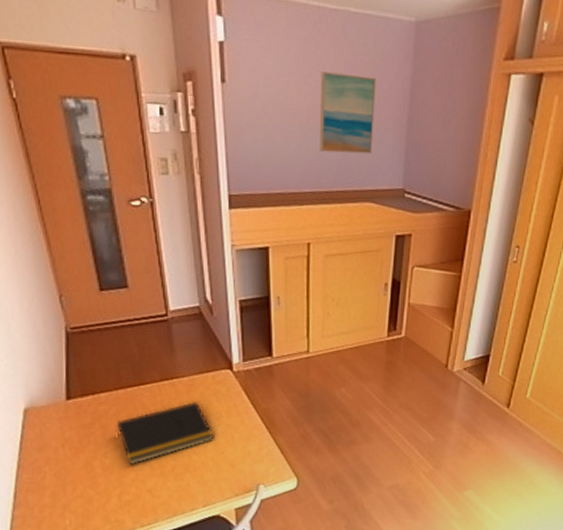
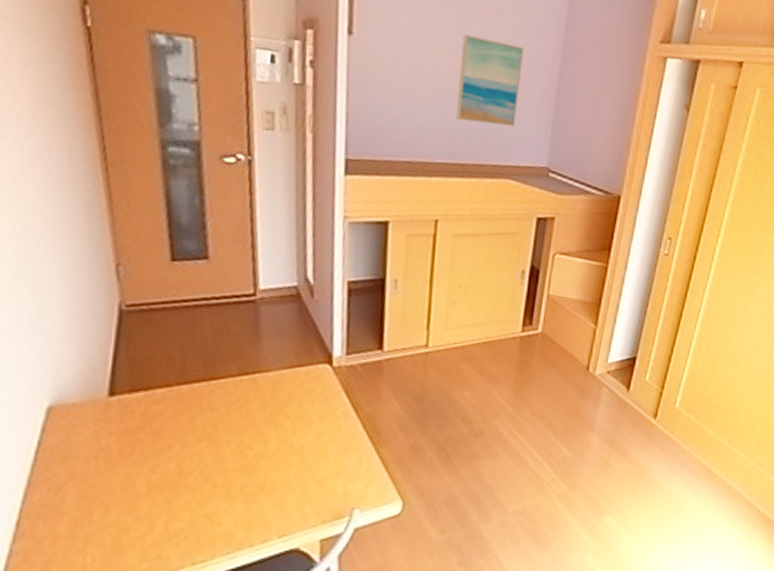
notepad: present [116,401,214,465] -> none [172,401,302,483]

